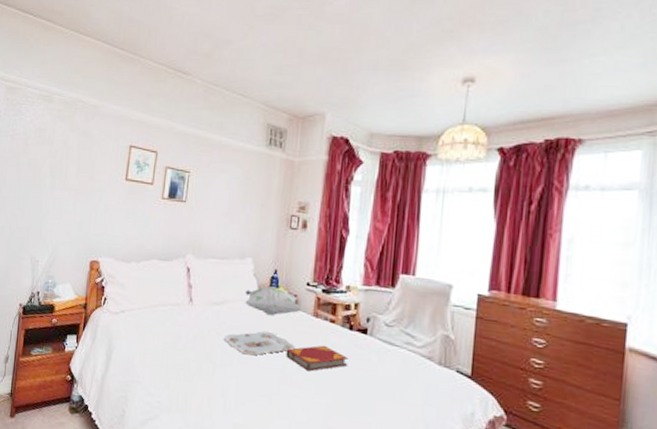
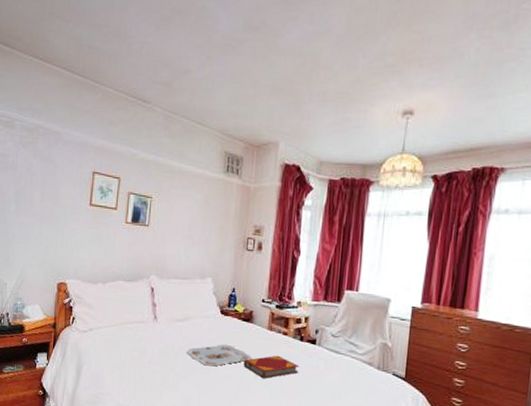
decorative pillow: present [245,286,302,315] -> none [206,303,258,330]

